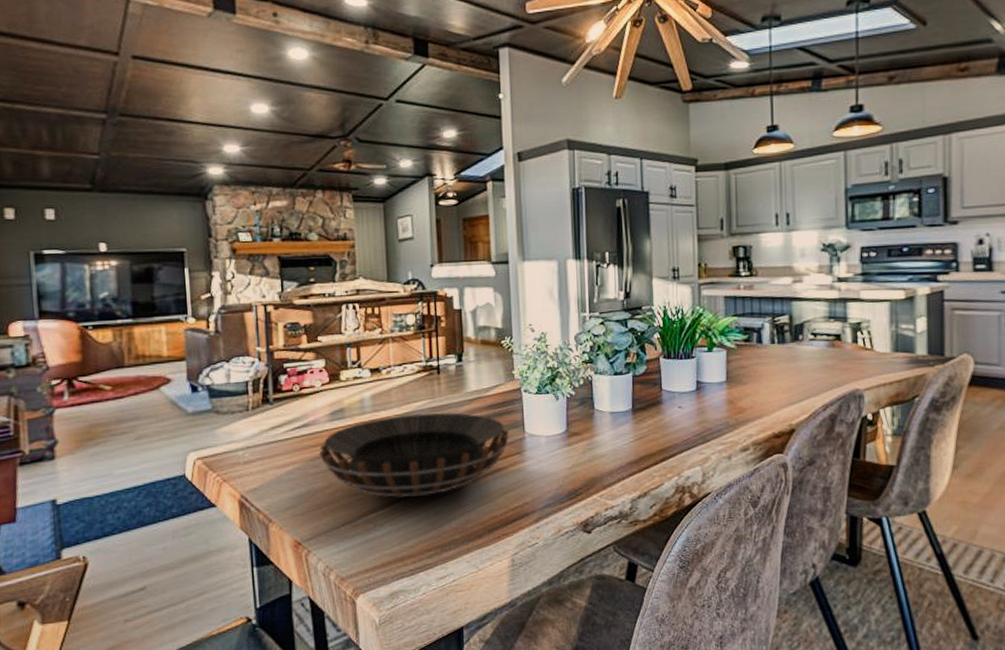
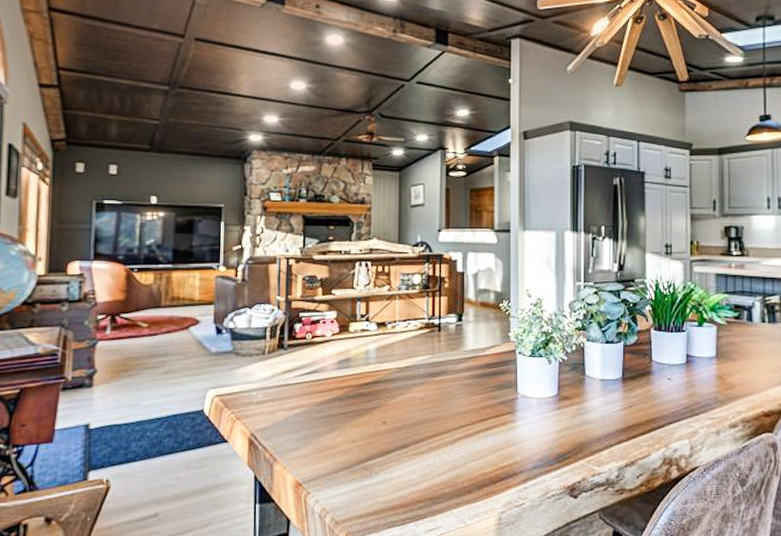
decorative bowl: present [319,412,509,498] -> none [325,368,502,448]

